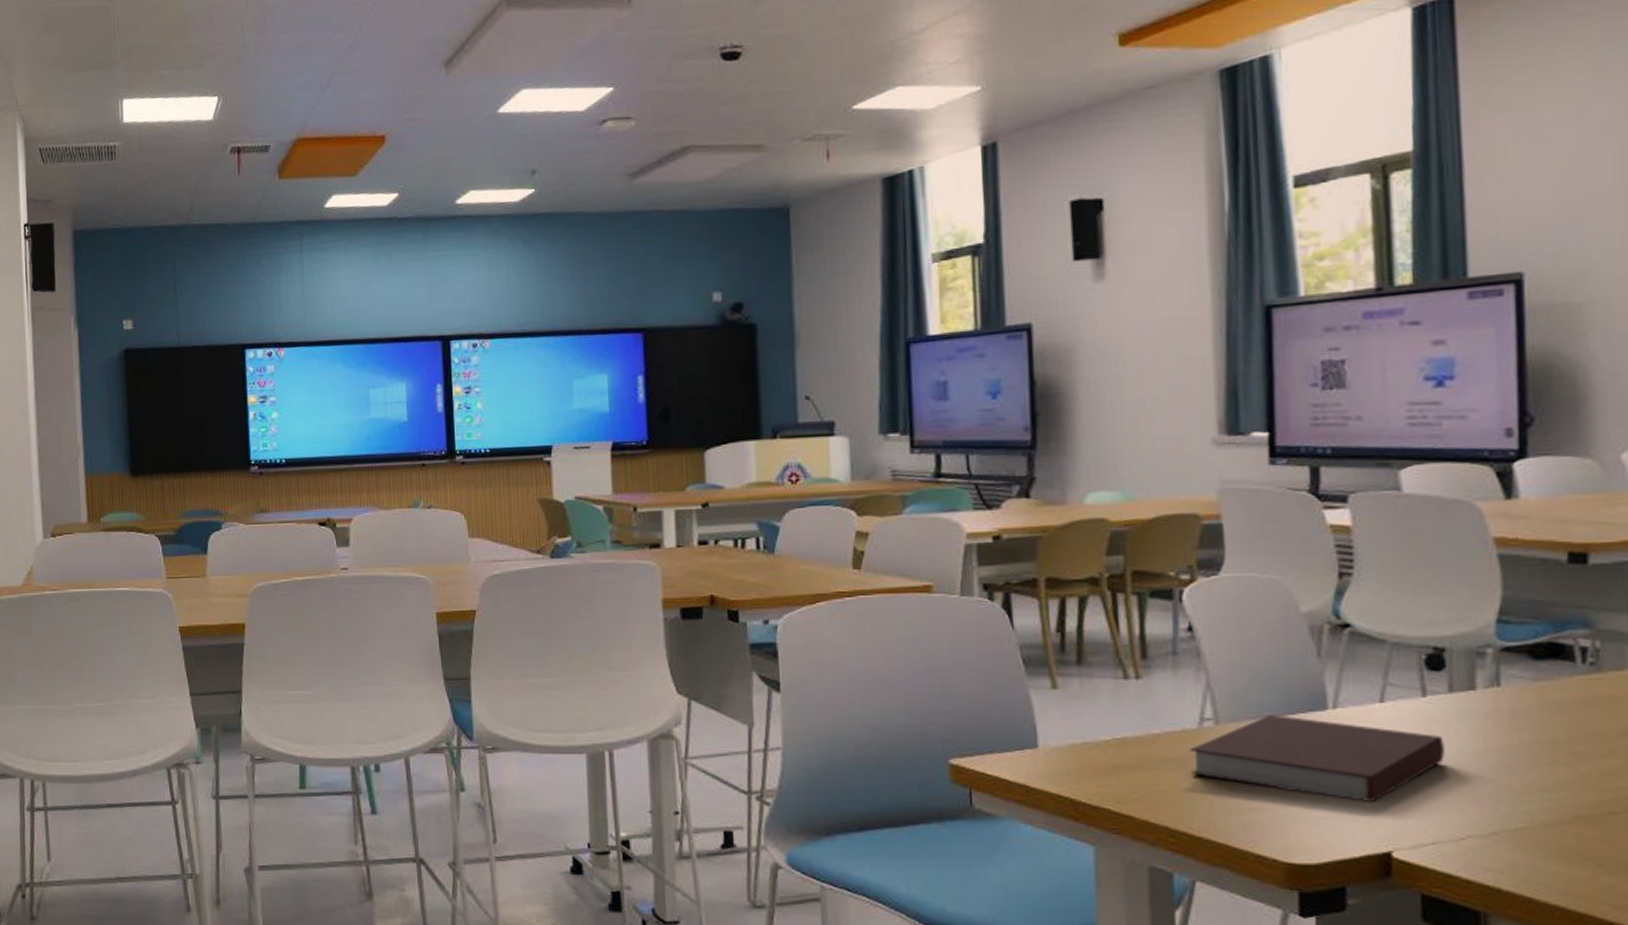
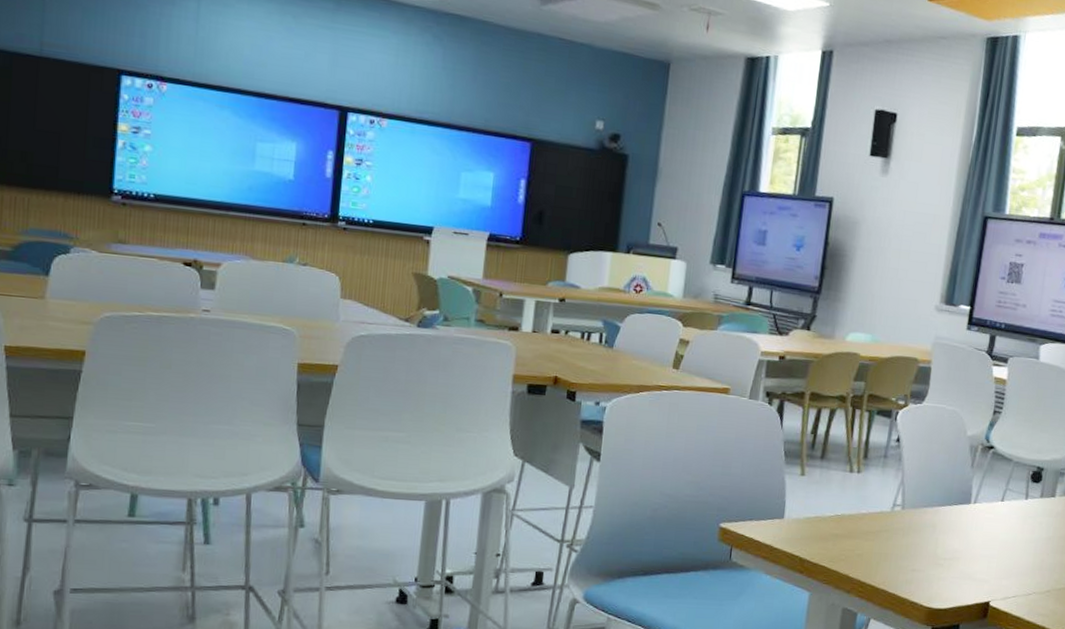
notebook: present [1190,715,1445,802] -> none [881,505,1032,568]

